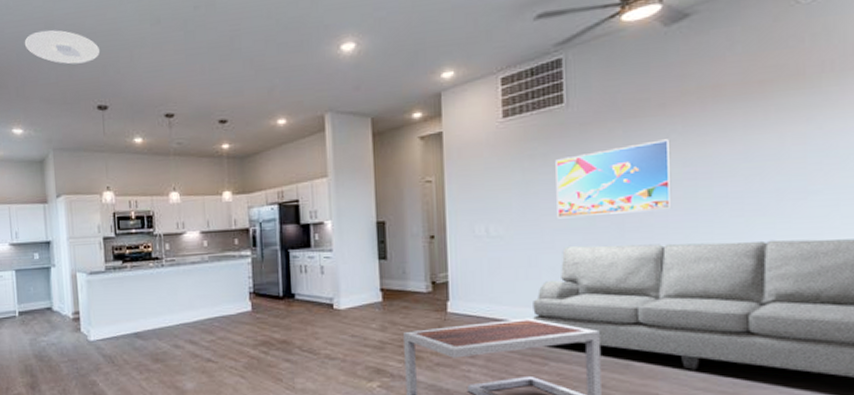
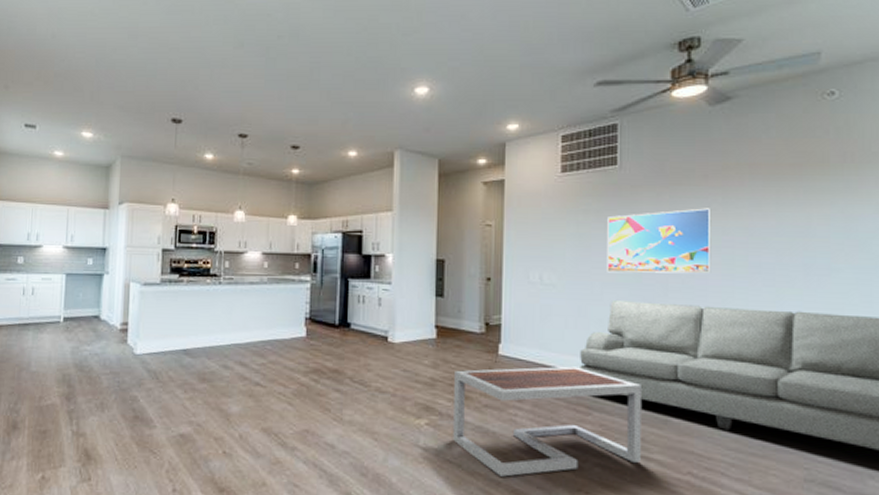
ceiling light: present [24,30,101,65] -> none [105,40,181,76]

